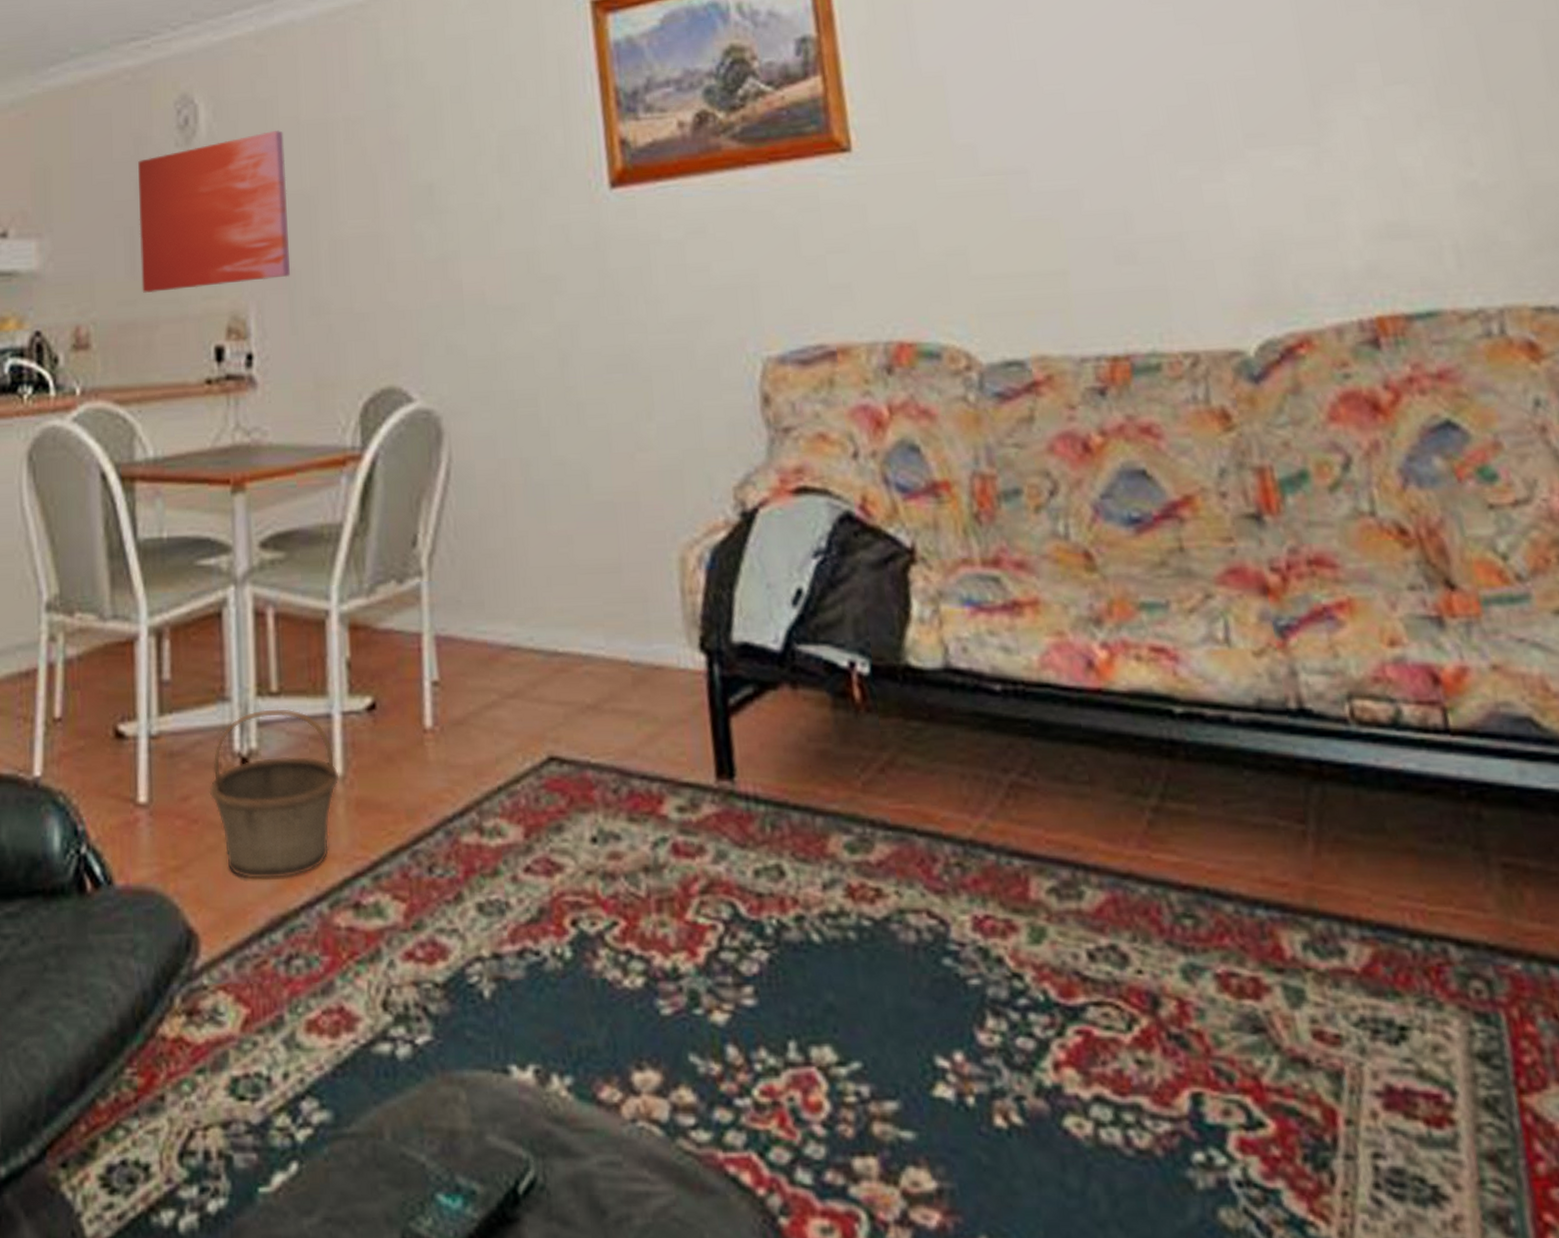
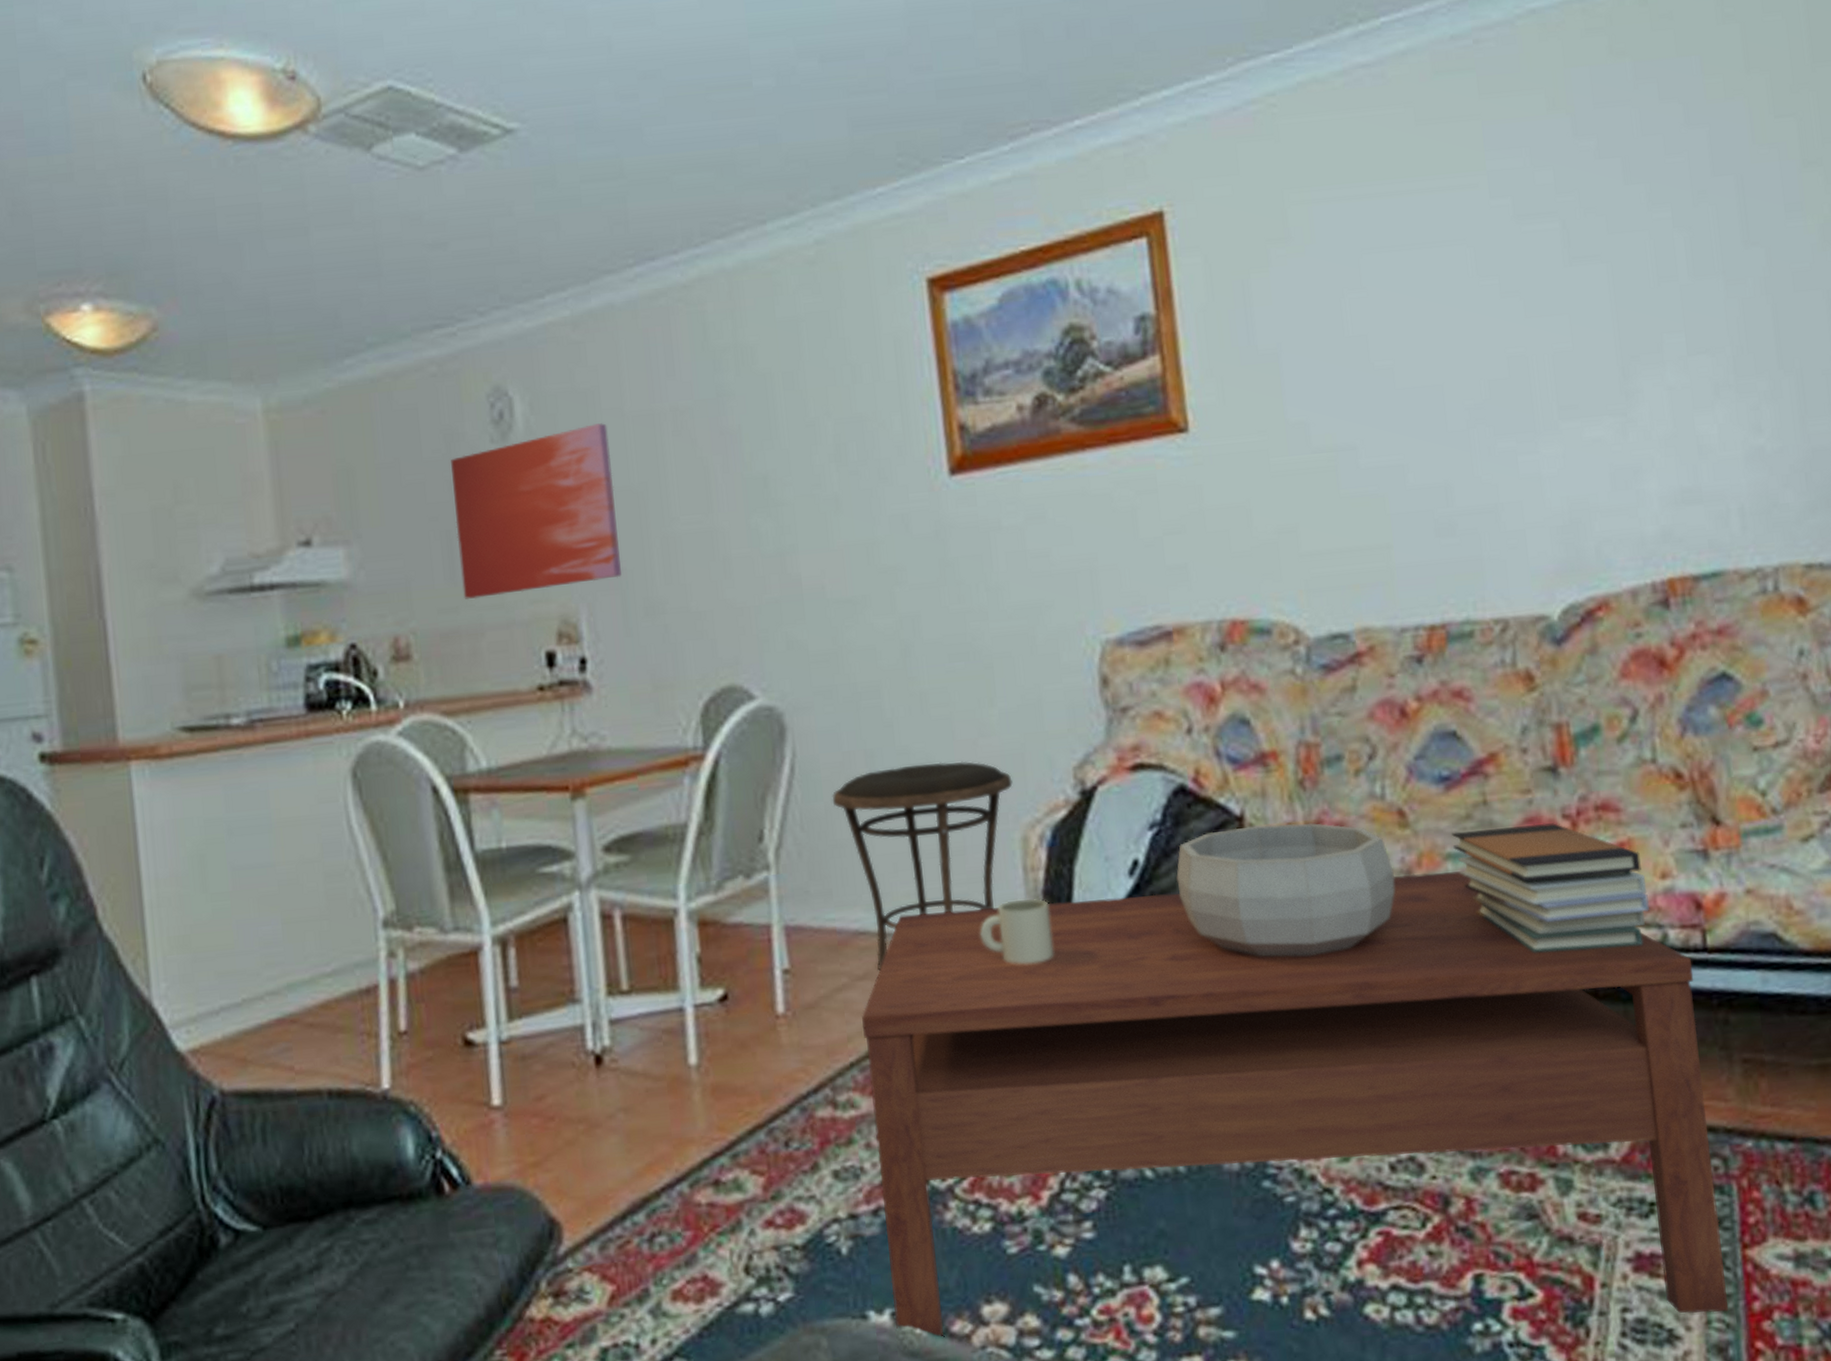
basket: present [209,708,340,880] -> none [563,1005,695,1168]
side table: none [486,475,671,688] -> present [831,761,1013,970]
coffee table: none [511,623,1506,1171] -> present [862,871,1728,1337]
mug: none [635,623,712,693] -> present [980,898,1053,964]
decorative bowl: none [843,559,1084,706] -> present [1176,822,1395,957]
book stack: none [1145,575,1379,722] -> present [1452,823,1650,953]

